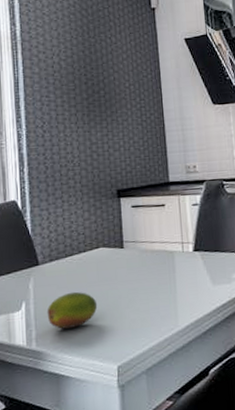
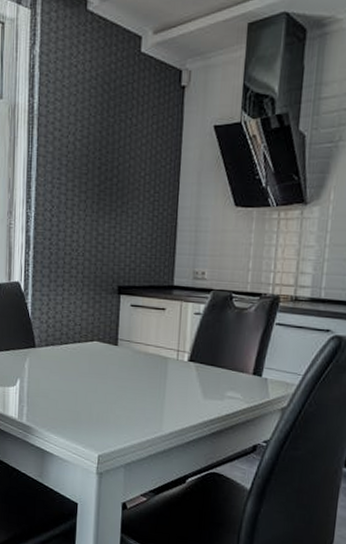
fruit: present [47,291,98,329] -> none [38,378,86,412]

